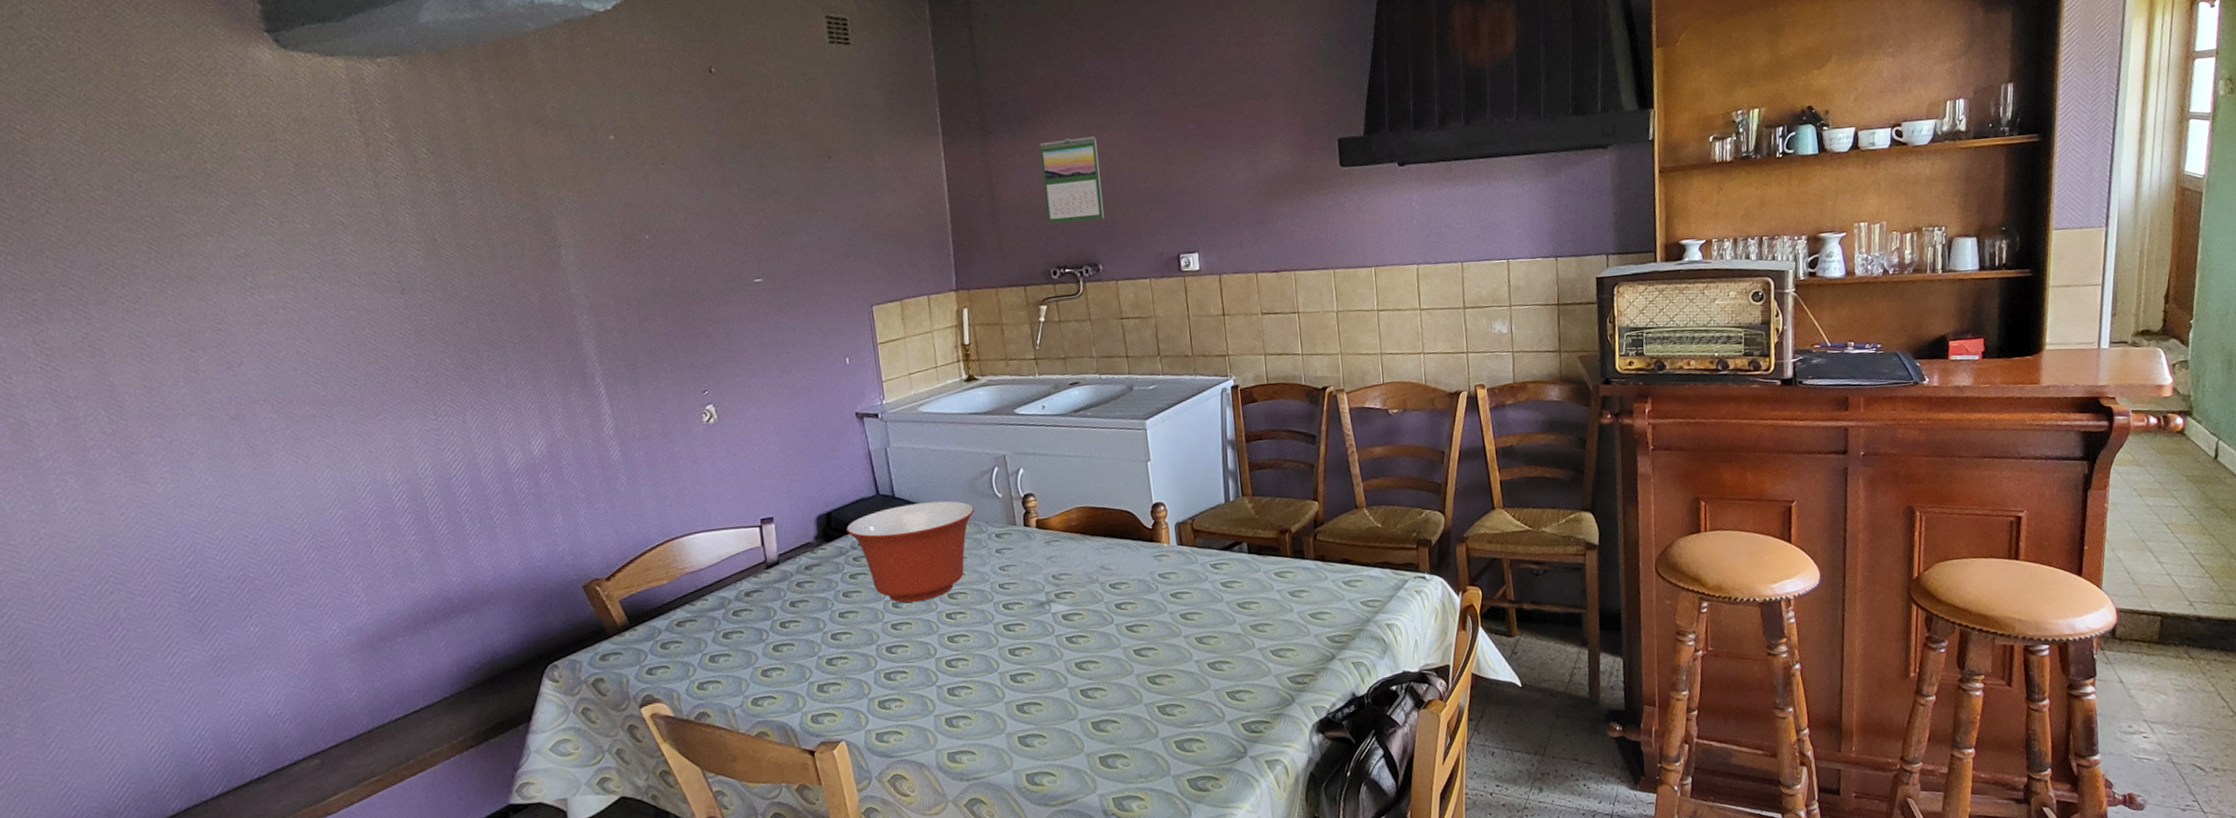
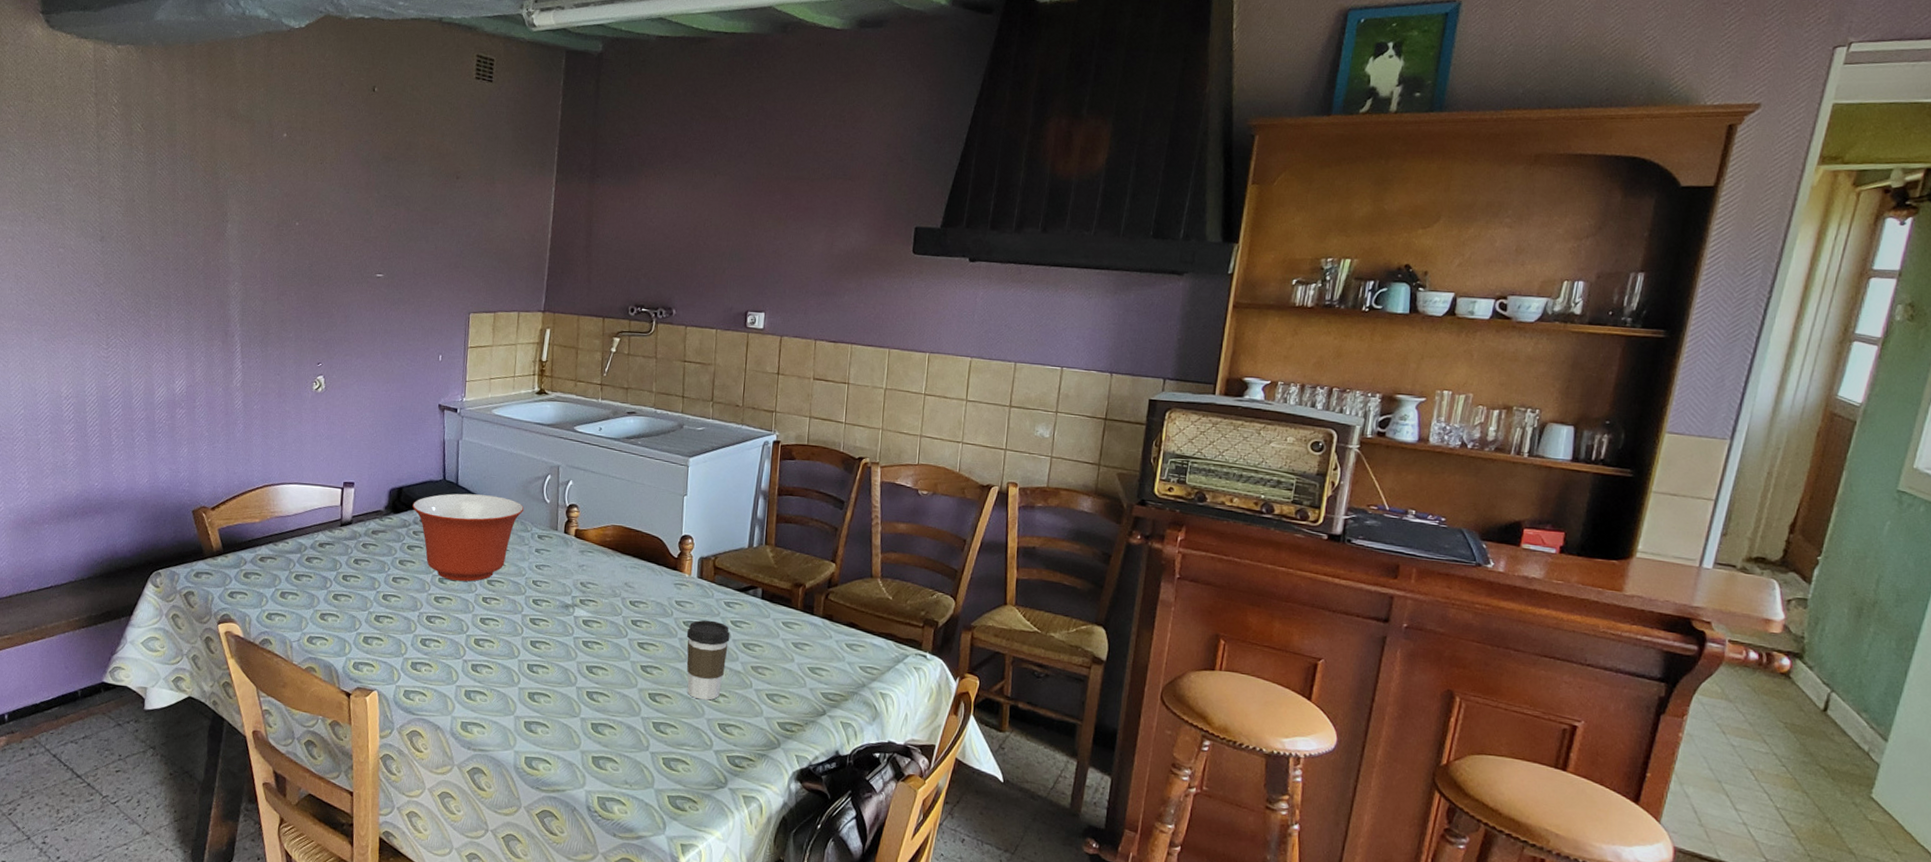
calendar: present [1039,136,1105,224] -> none [634,191,691,269]
coffee cup: none [1176,586,1224,672] -> present [686,620,730,701]

